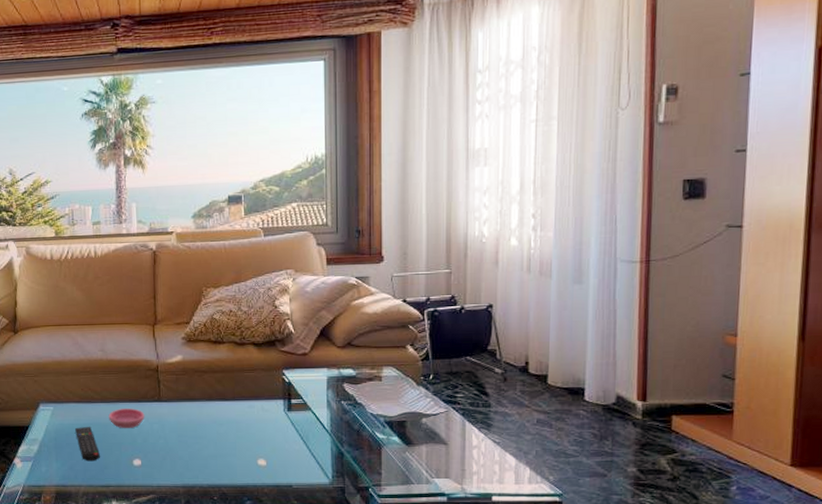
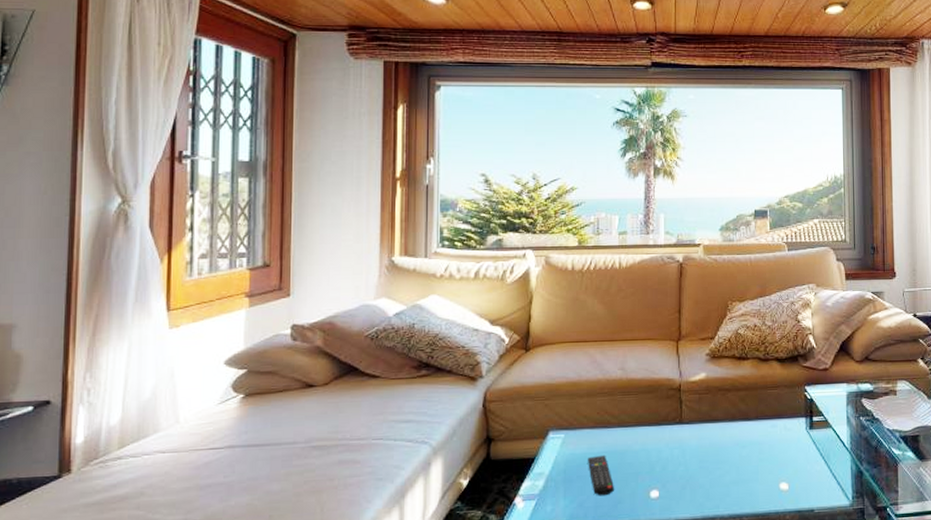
saucer: present [108,408,145,429] -> none [625,433,665,456]

